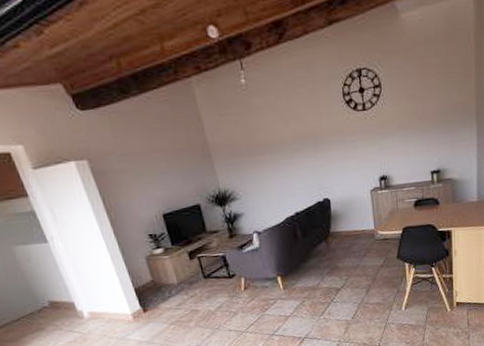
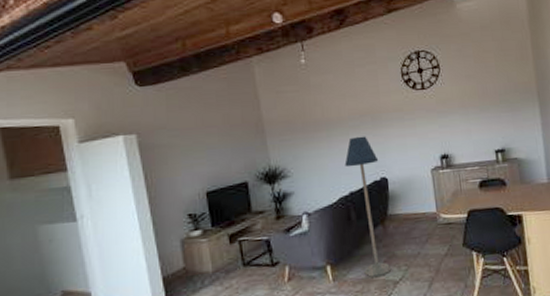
floor lamp: none [289,158,334,286] -> present [344,136,392,277]

